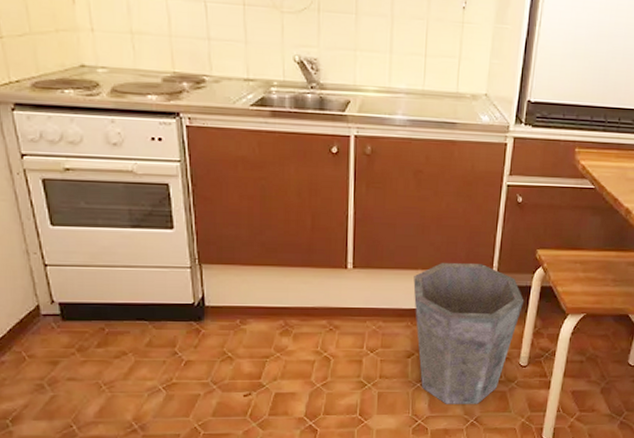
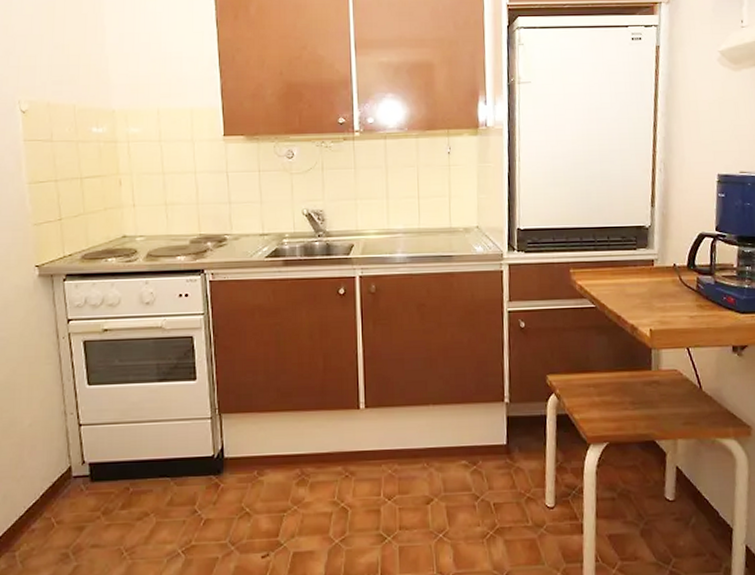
waste bin: present [413,263,525,404] -> none [426,395,542,558]

